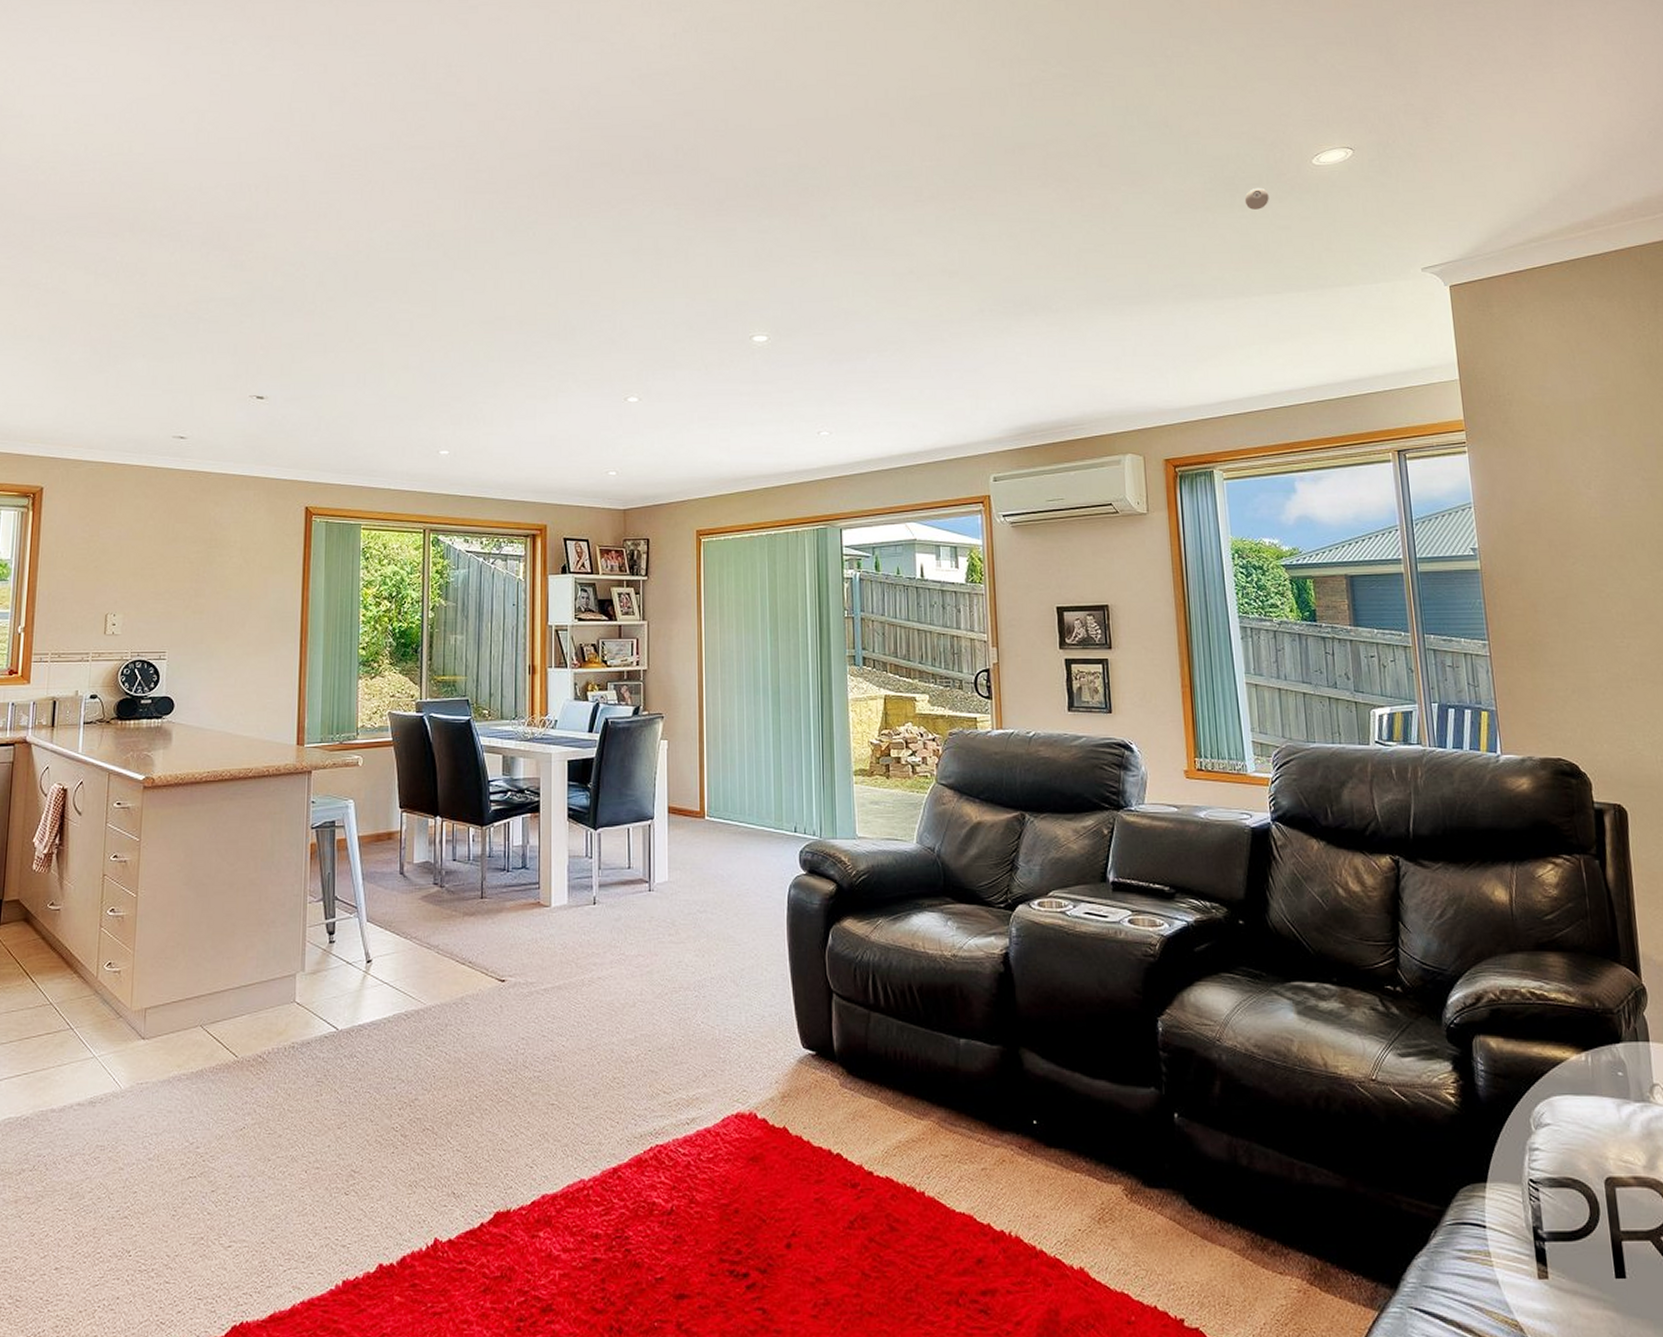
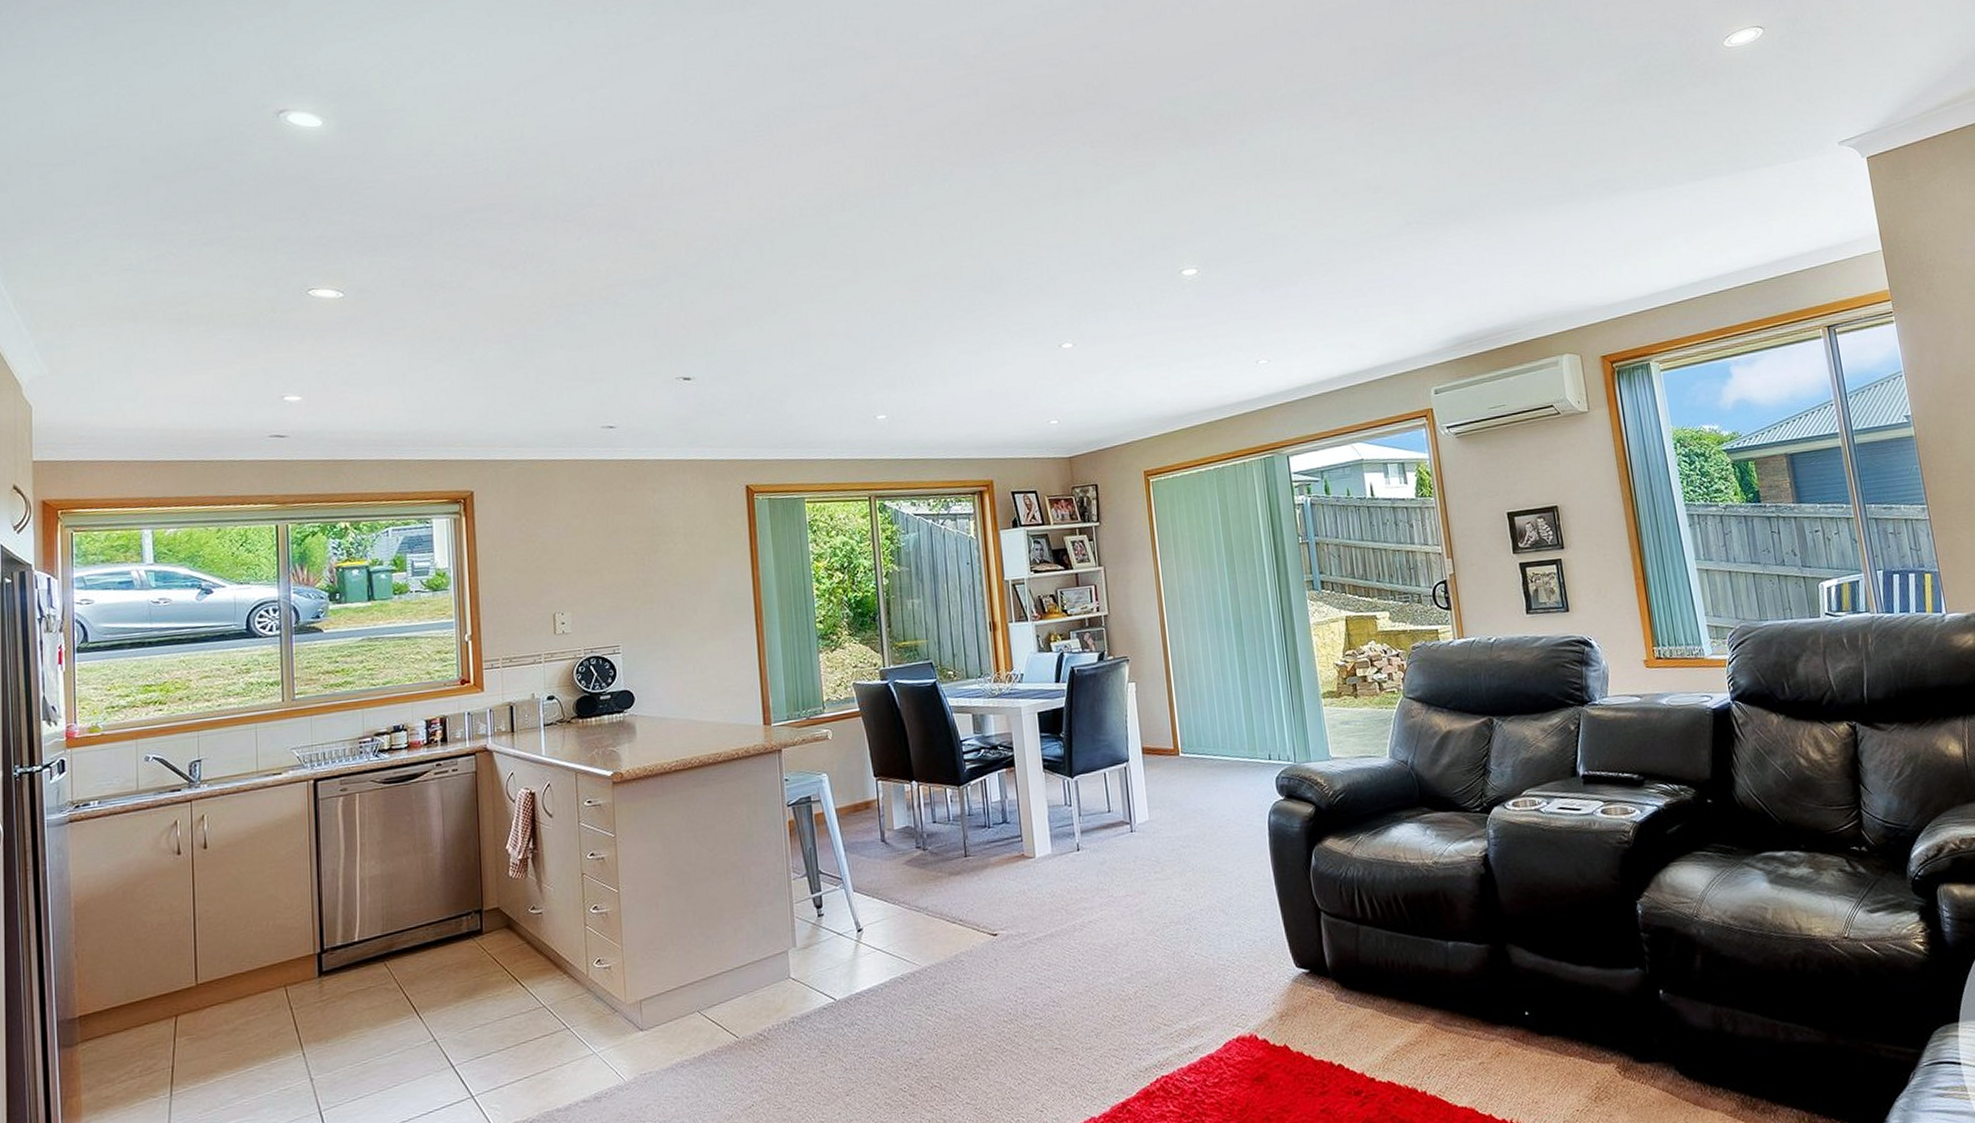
eyeball: present [1244,187,1269,210] -> none [1660,74,1684,98]

